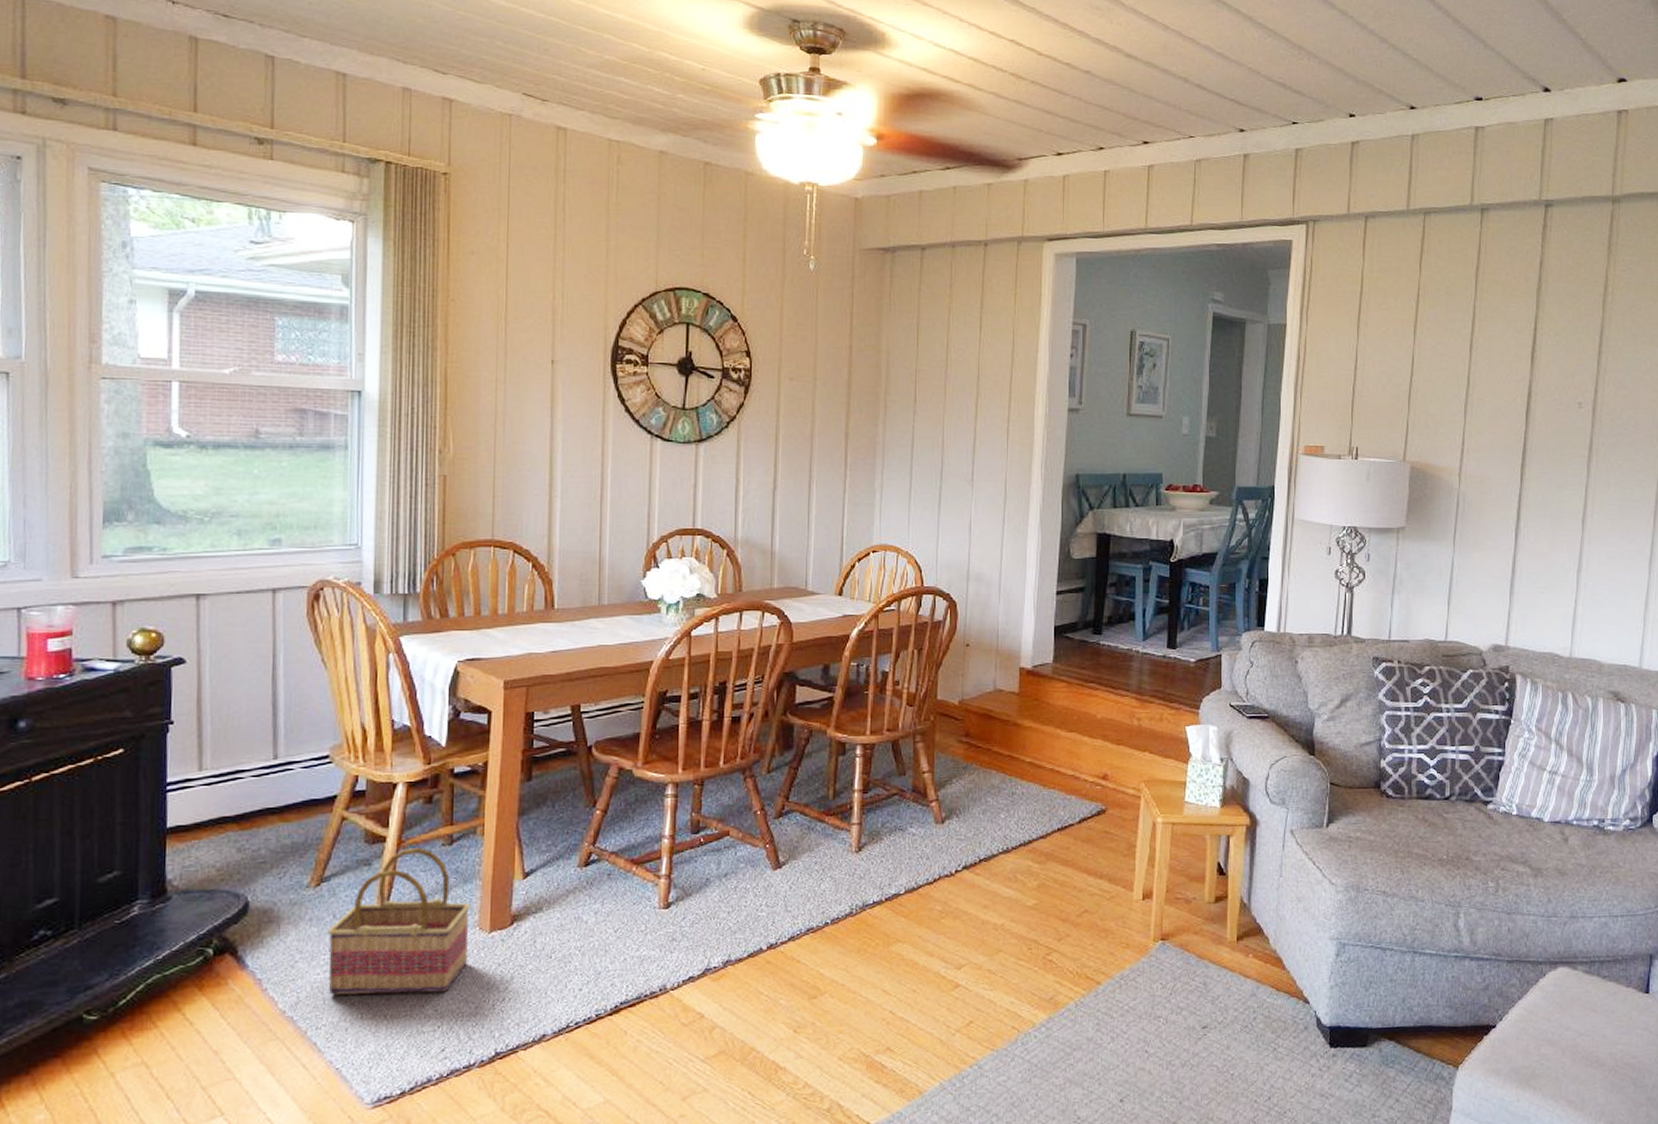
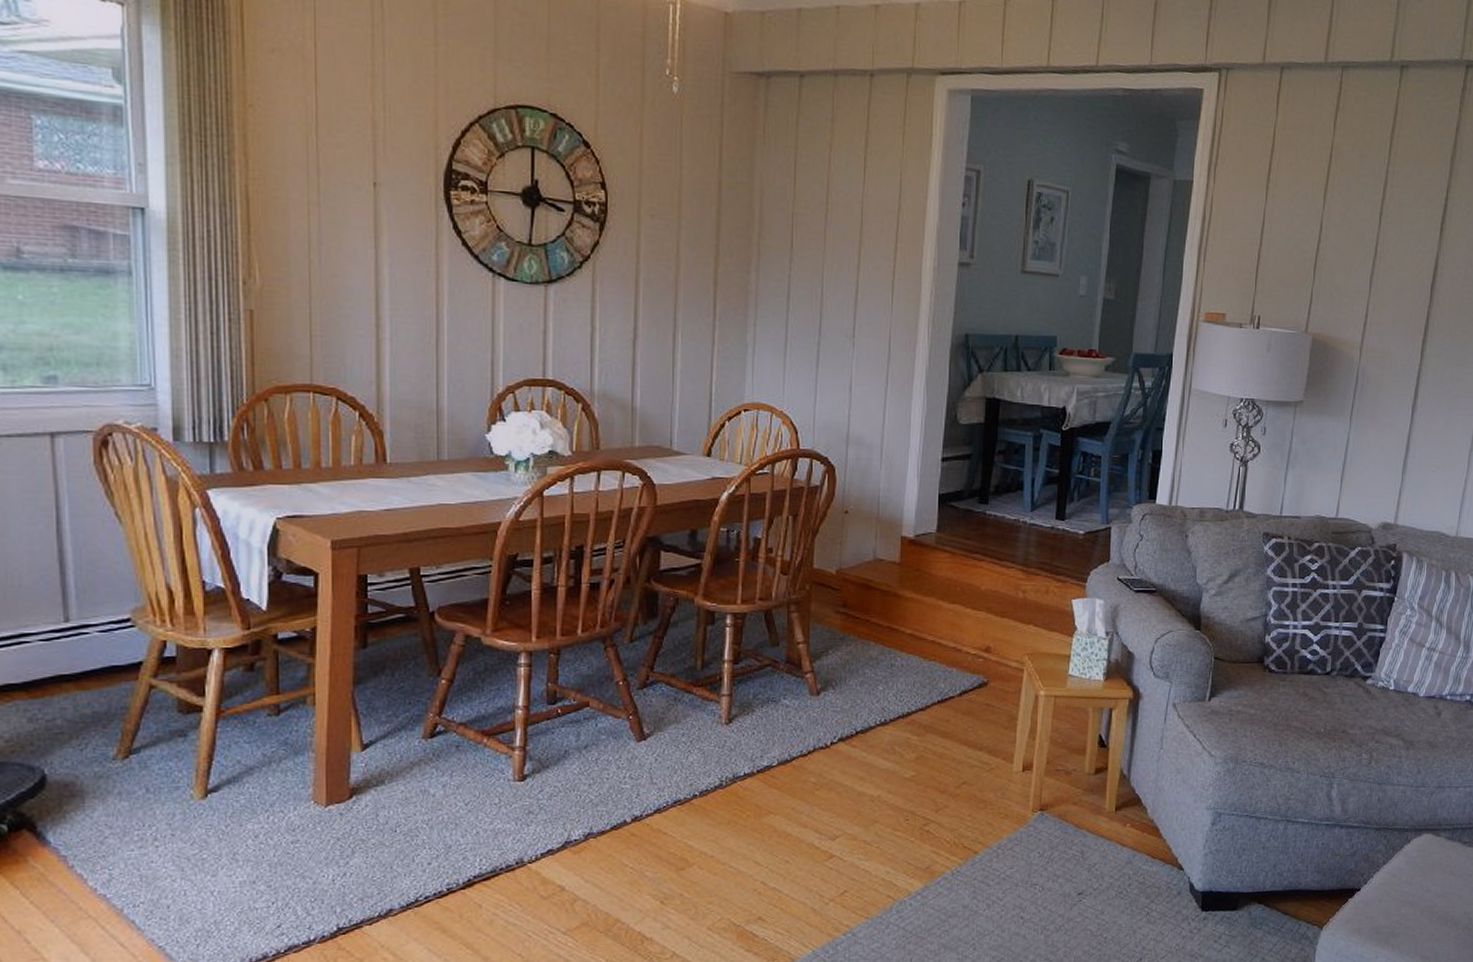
basket: present [328,848,470,995] -> none [140,718,302,872]

